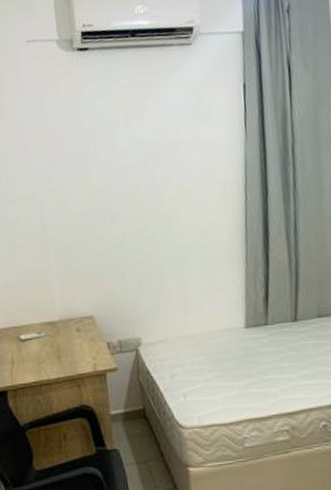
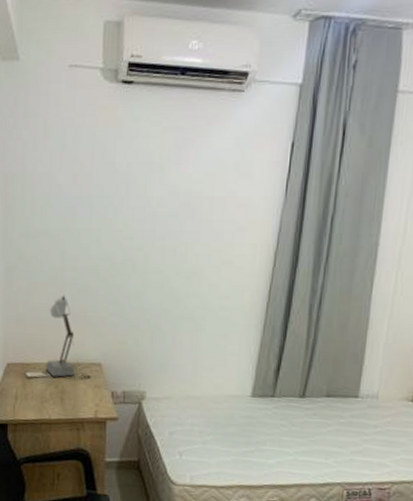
desk lamp: none [36,253,86,336] -> present [45,294,92,379]

